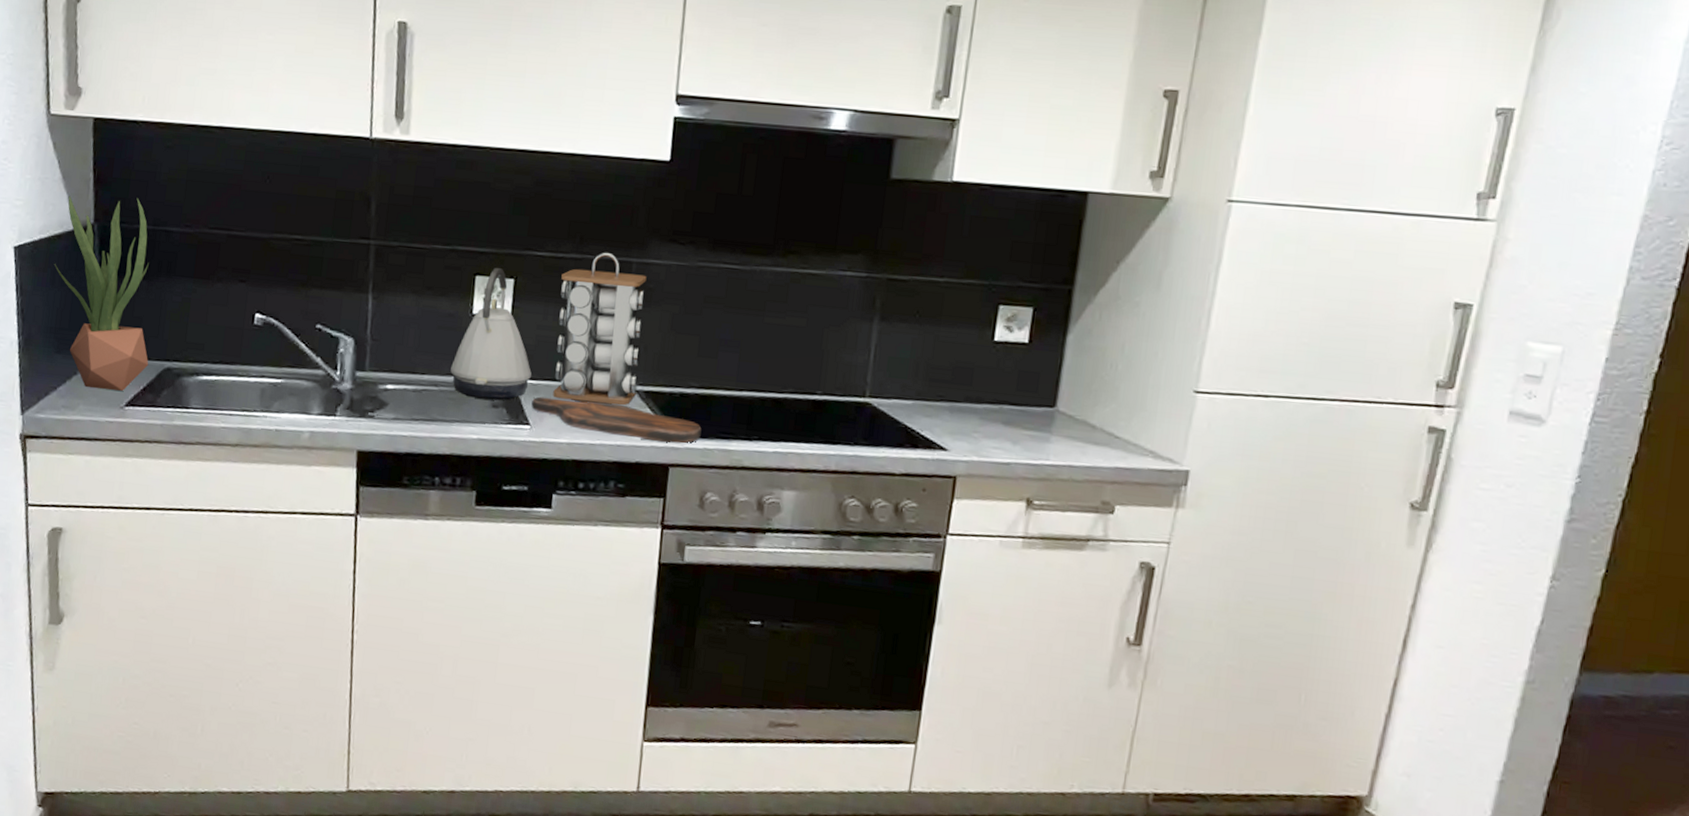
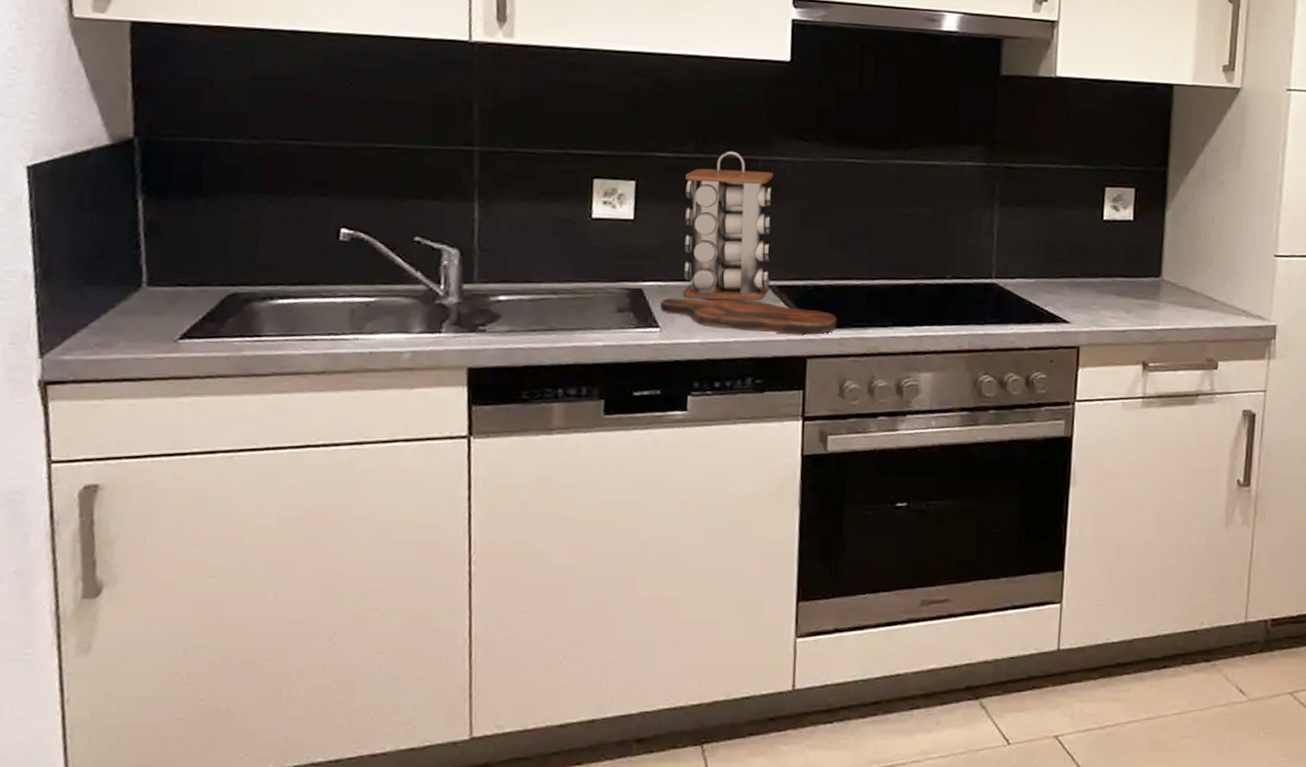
potted plant: present [54,196,149,391] -> none [81,108,209,322]
kettle: present [450,267,532,401] -> none [570,169,659,305]

